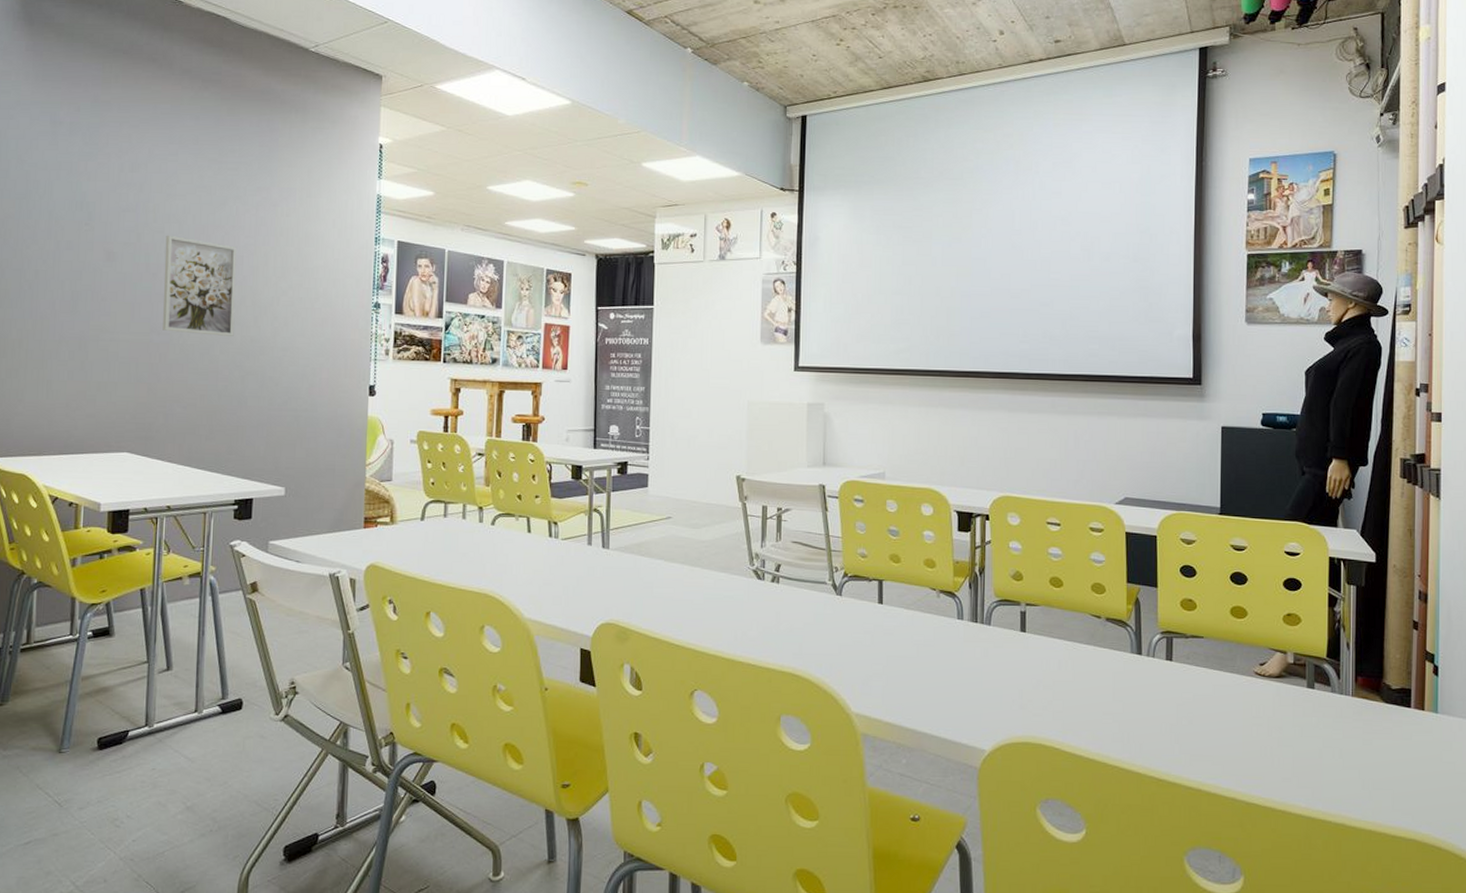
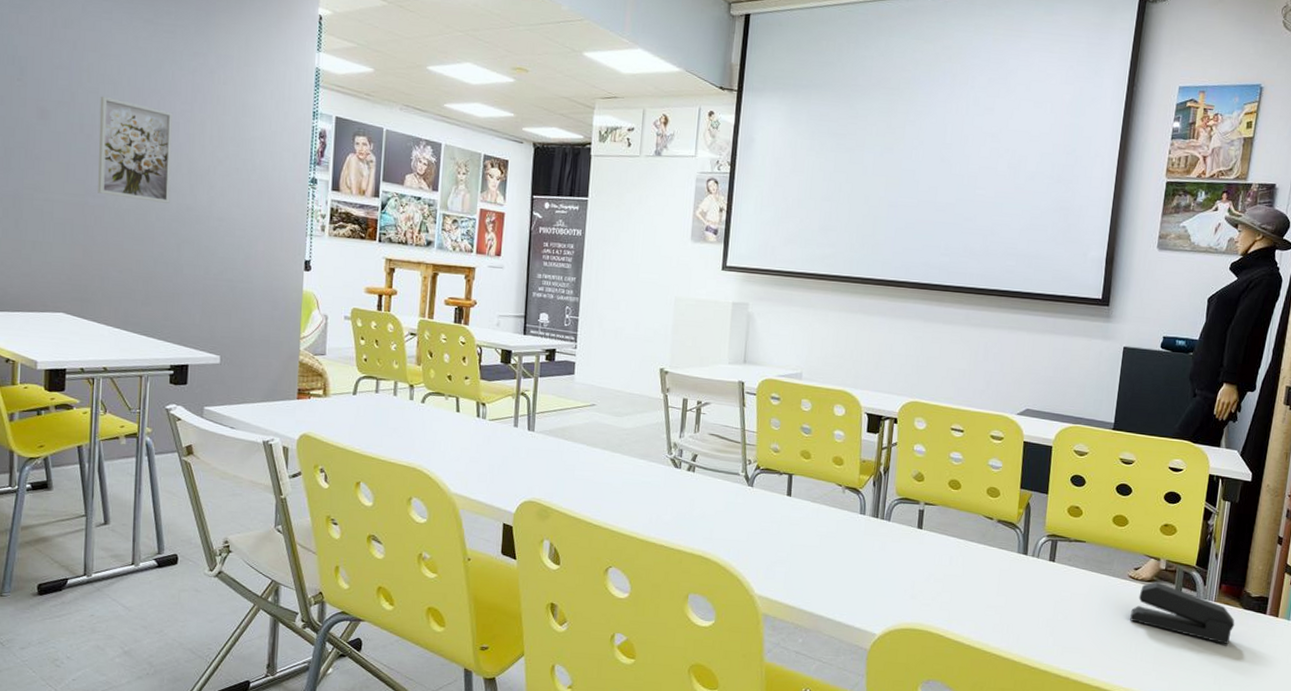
stapler: none [1261,677,1378,744] -> present [1130,582,1235,645]

